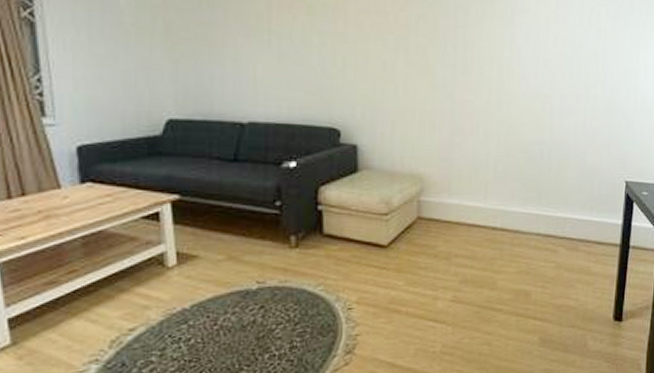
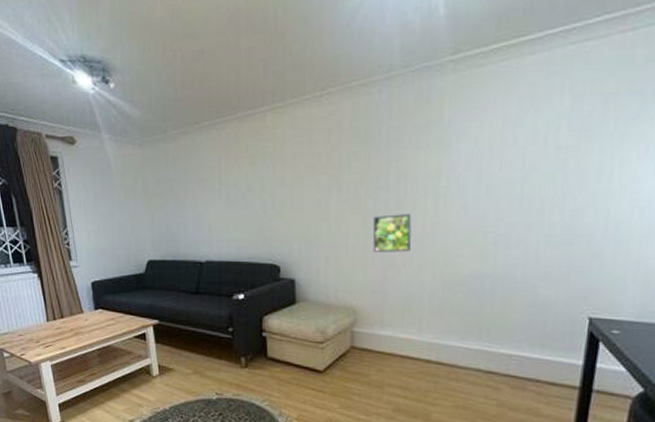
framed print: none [440,80,478,119] -> present [372,214,412,252]

